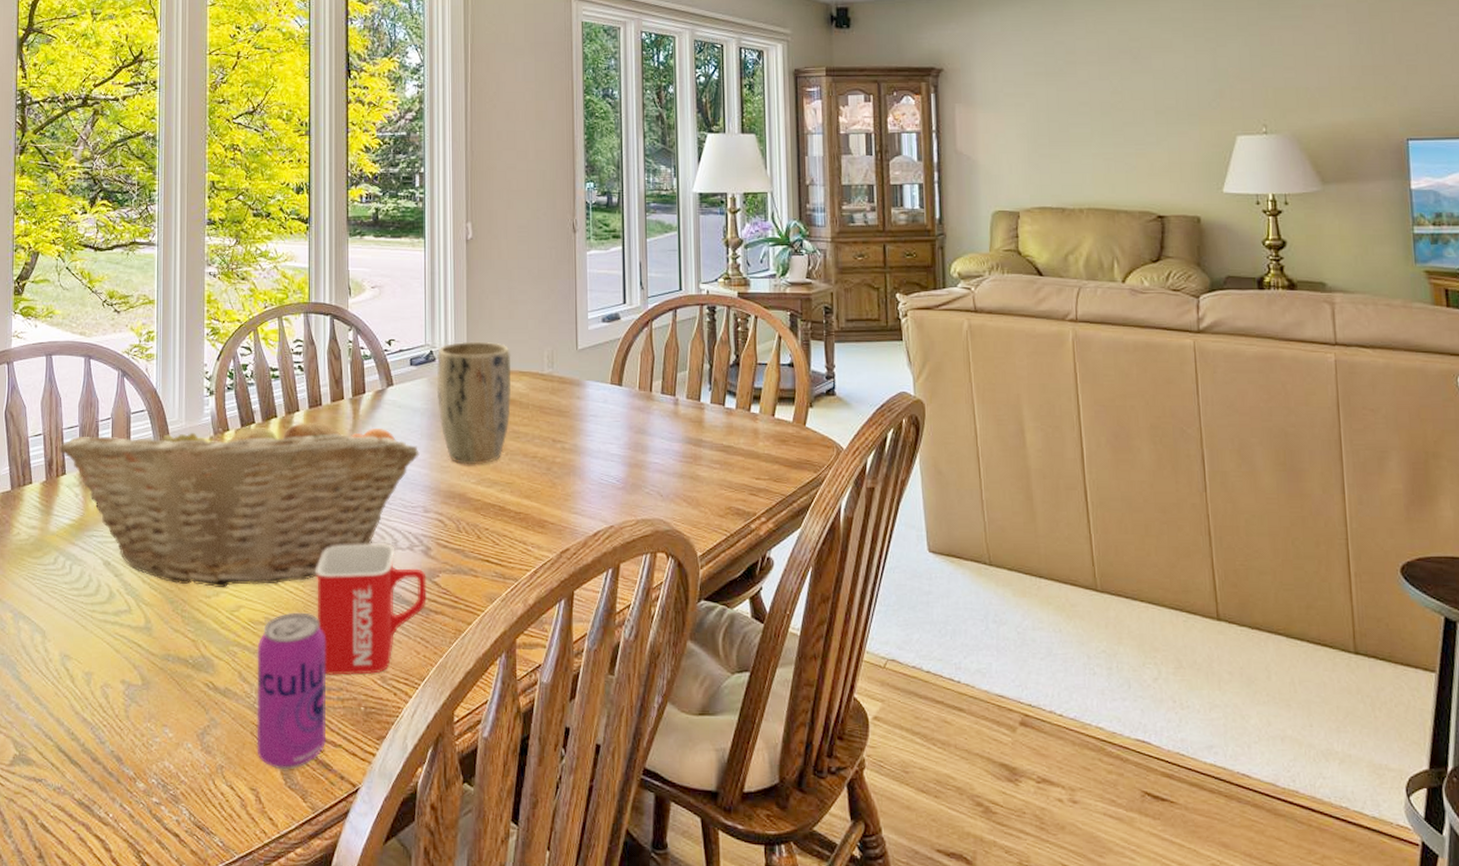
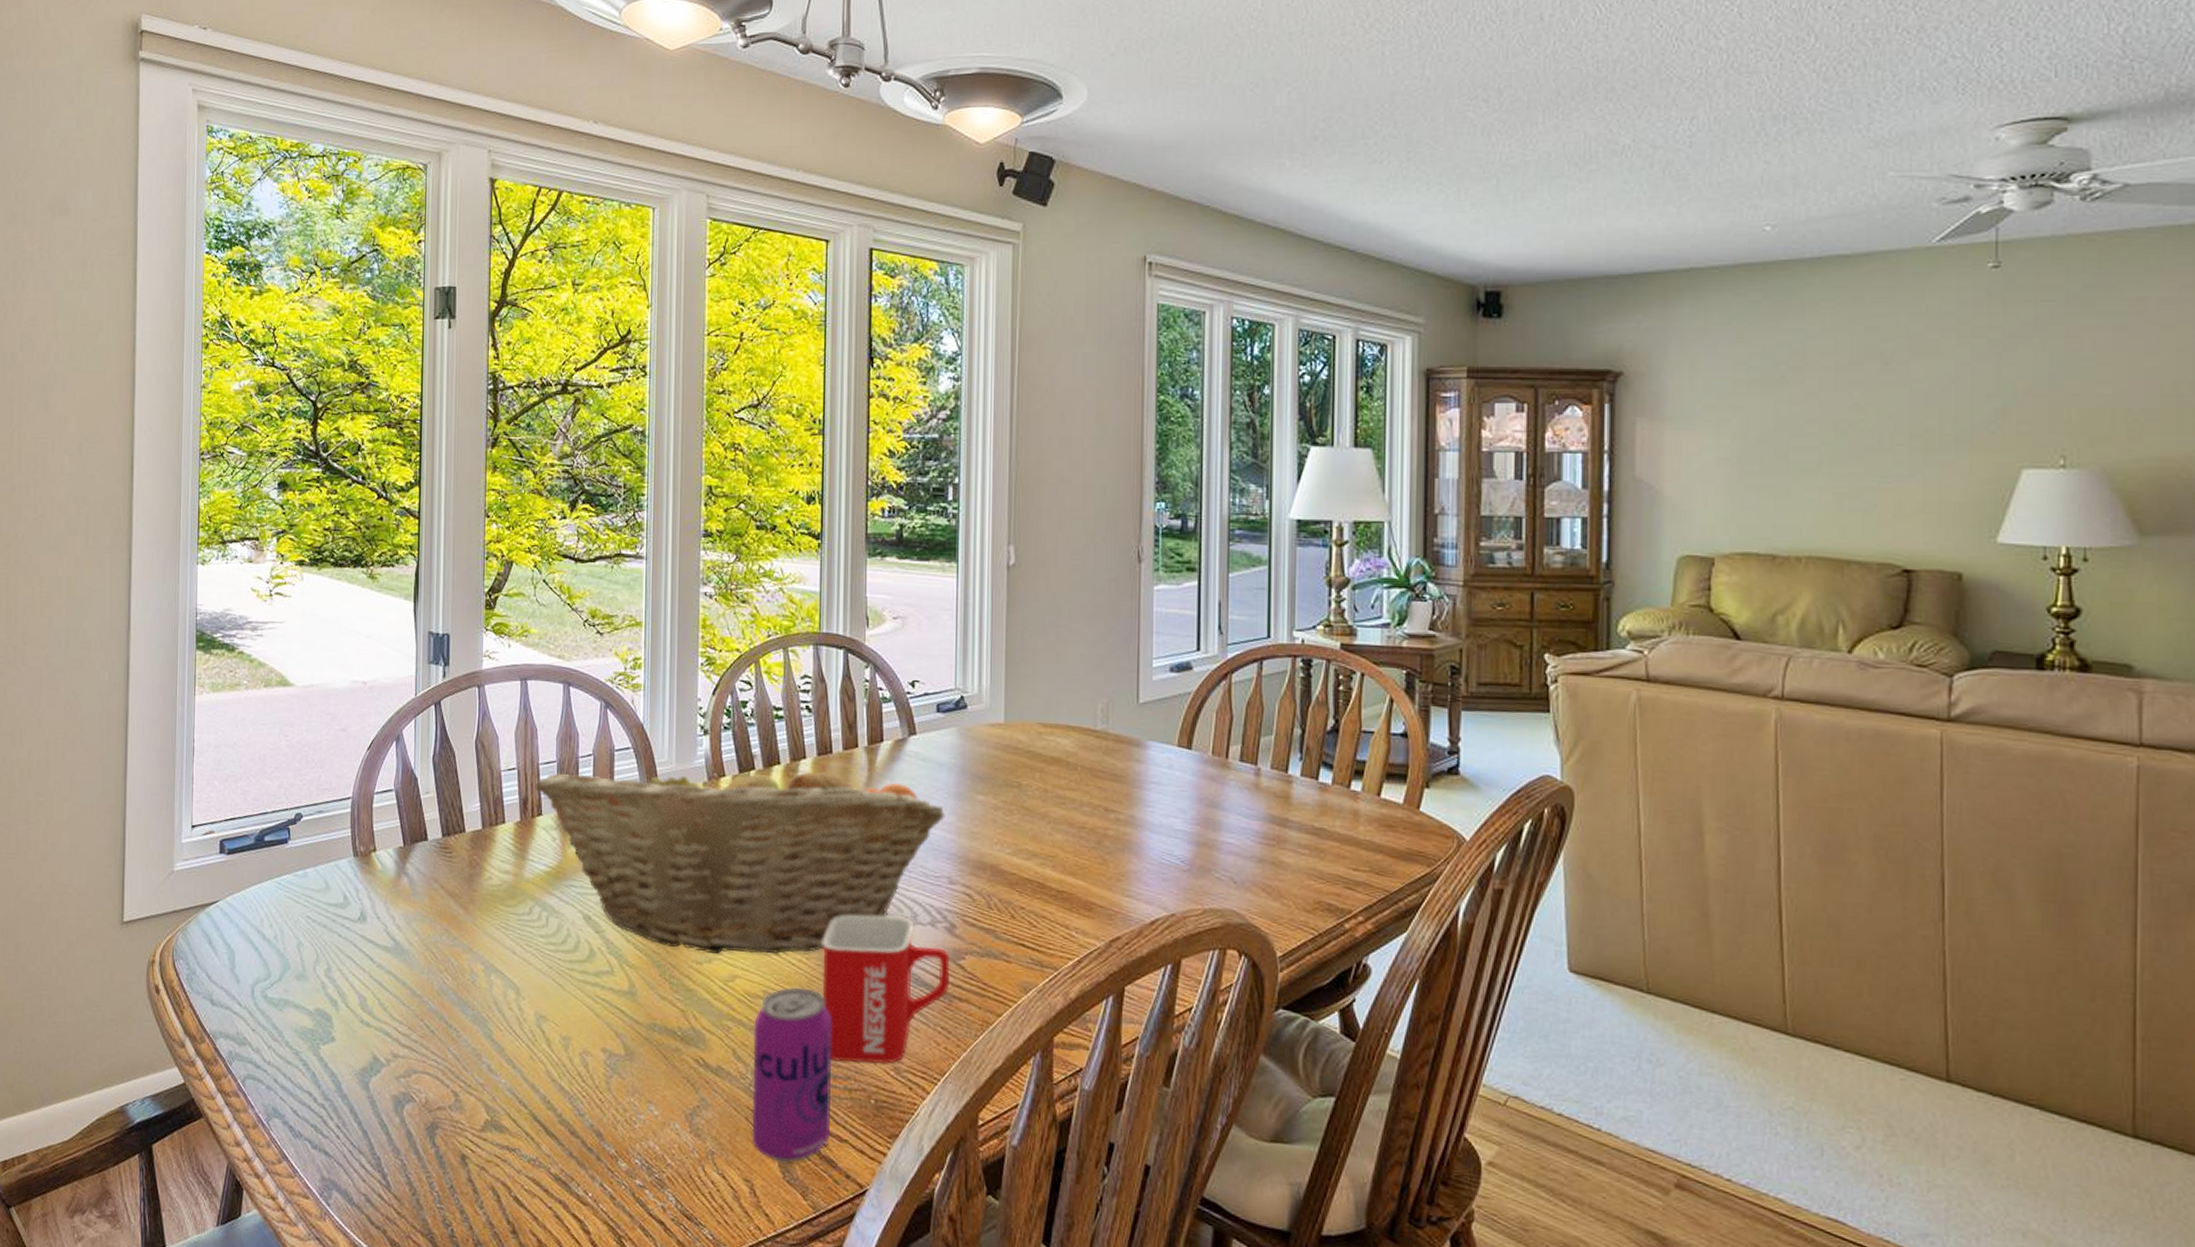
plant pot: present [436,341,512,465] -> none [967,687,1058,833]

